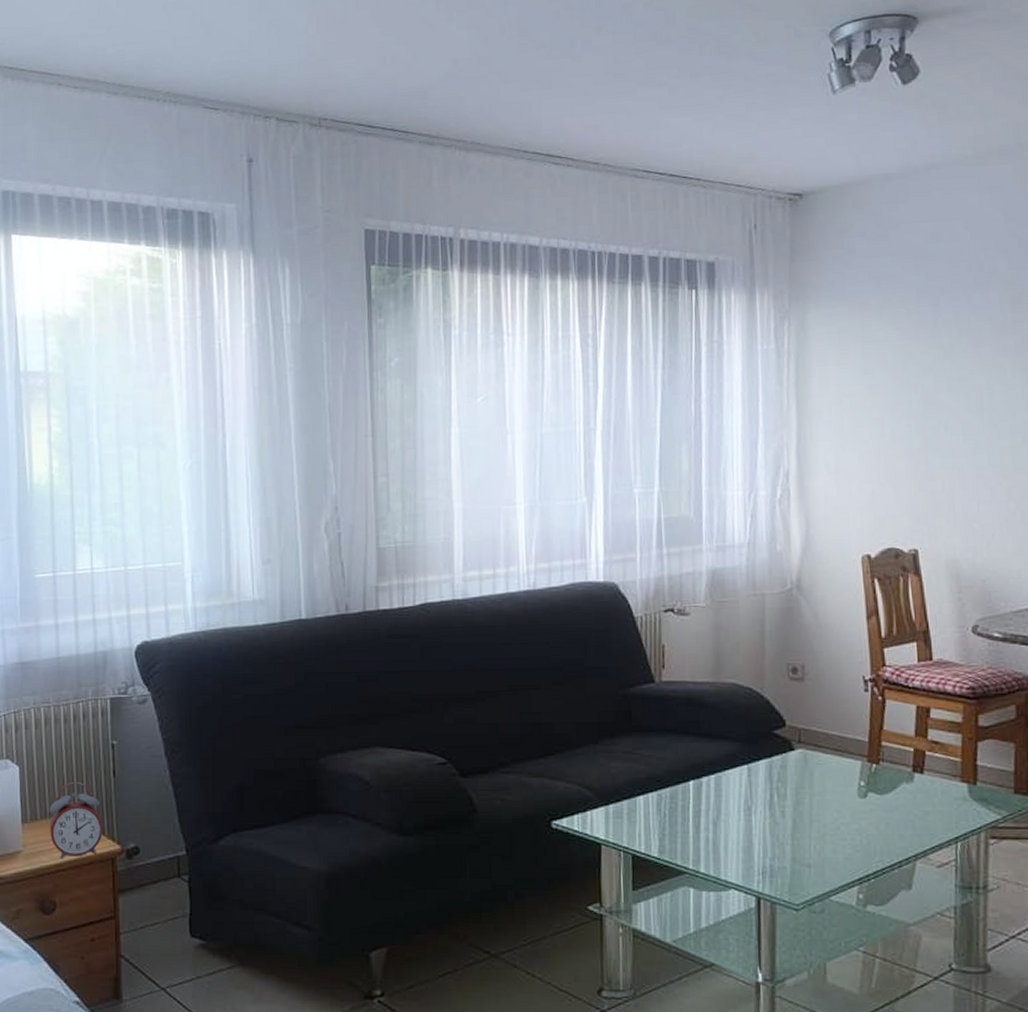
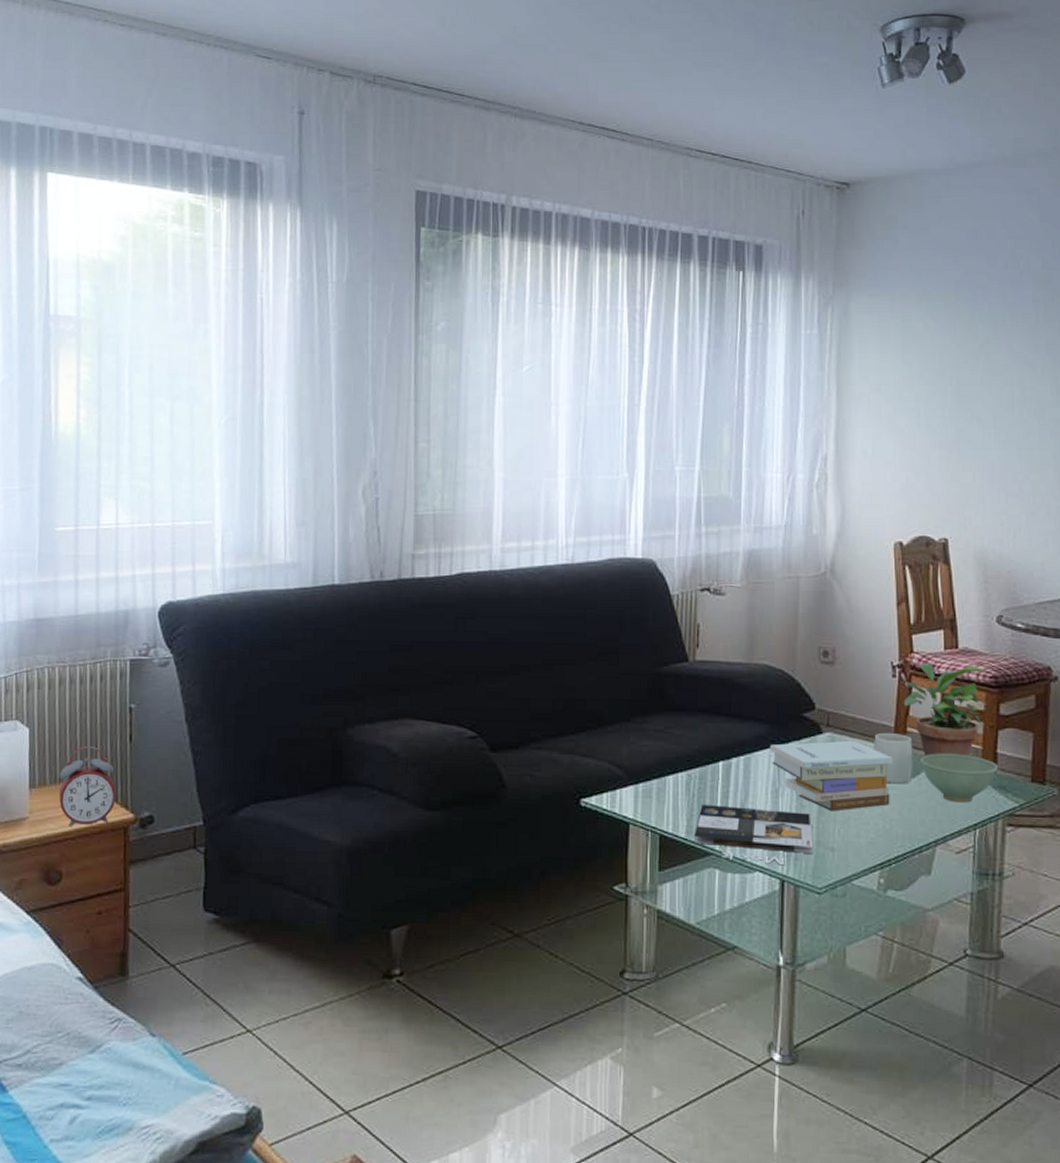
magazine: none [667,824,789,883] -> present [695,804,814,866]
books: none [741,756,869,828] -> present [770,740,893,812]
mug: none [847,747,890,799] -> present [873,732,913,784]
potted plant: none [877,675,962,770] -> present [903,662,985,757]
bowl: none [897,767,980,816] -> present [920,753,999,803]

